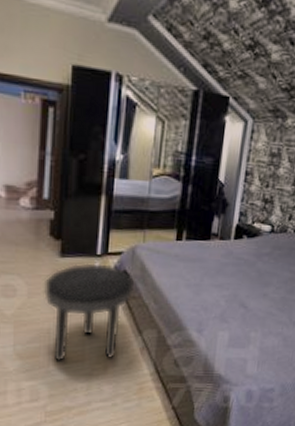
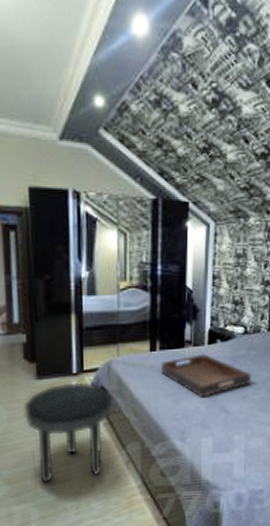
serving tray: none [185,248,275,292] -> present [161,354,252,398]

